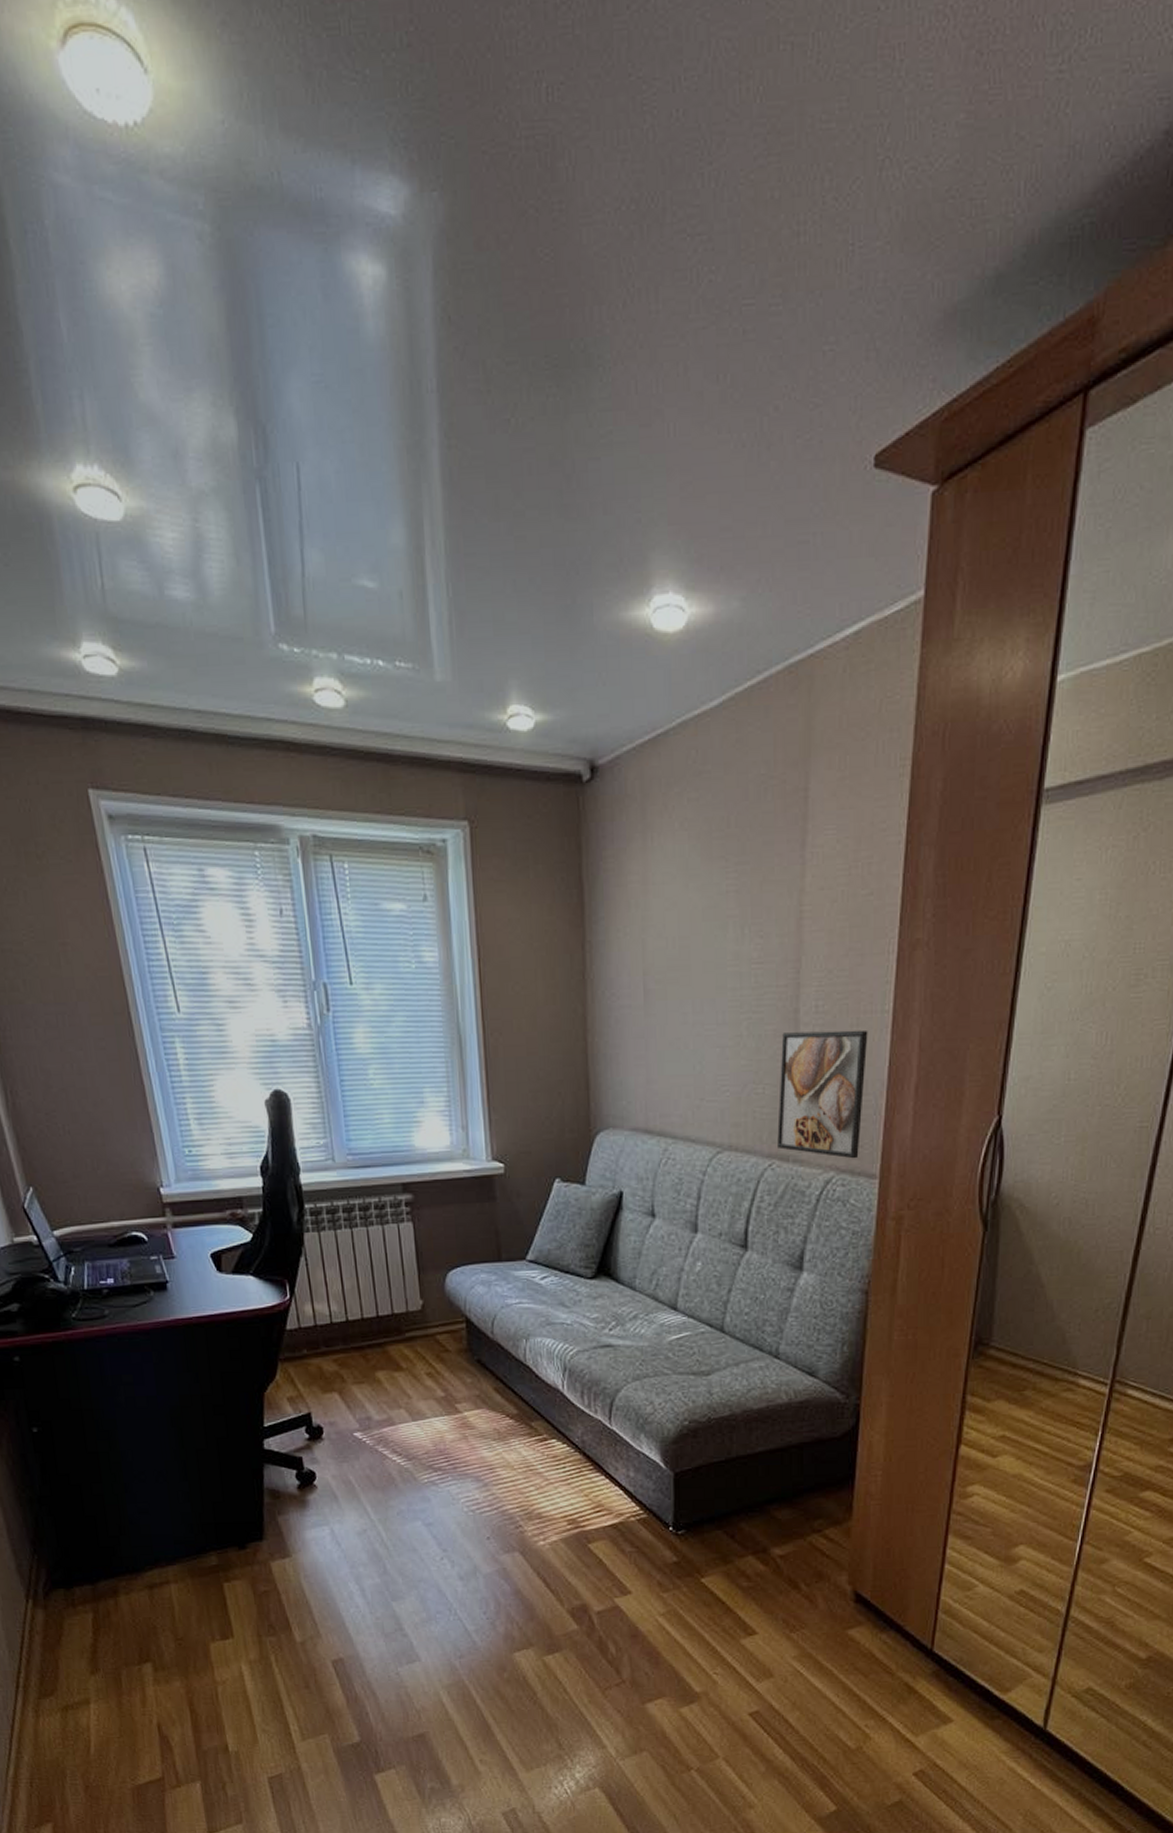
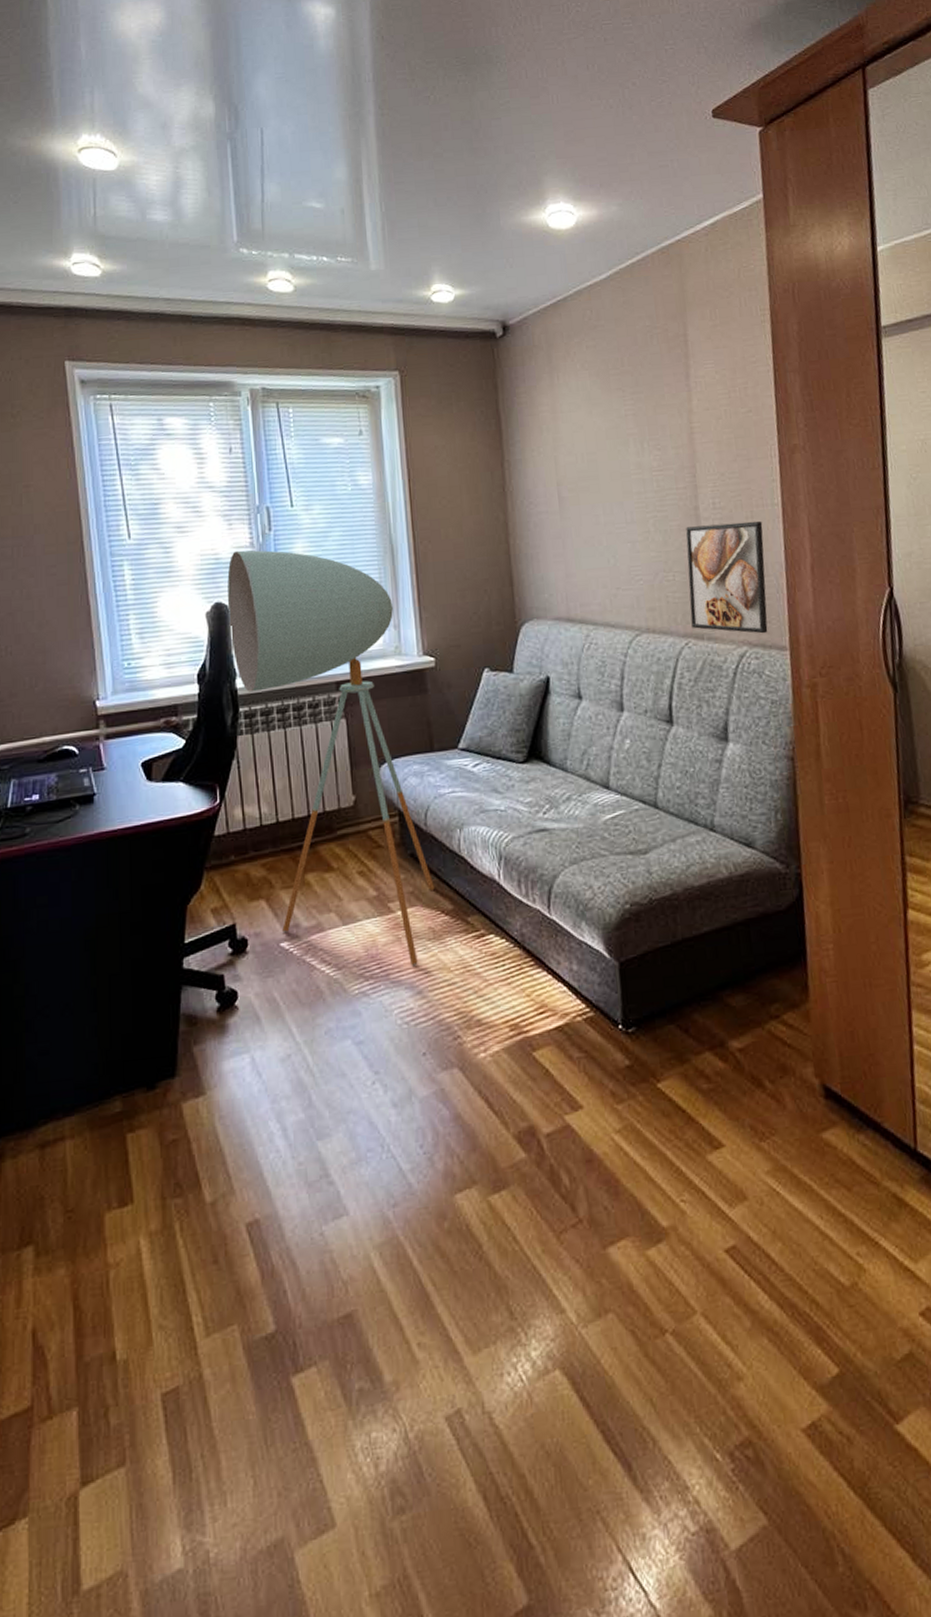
floor lamp: none [285,1032,500,1462] -> present [227,550,435,966]

